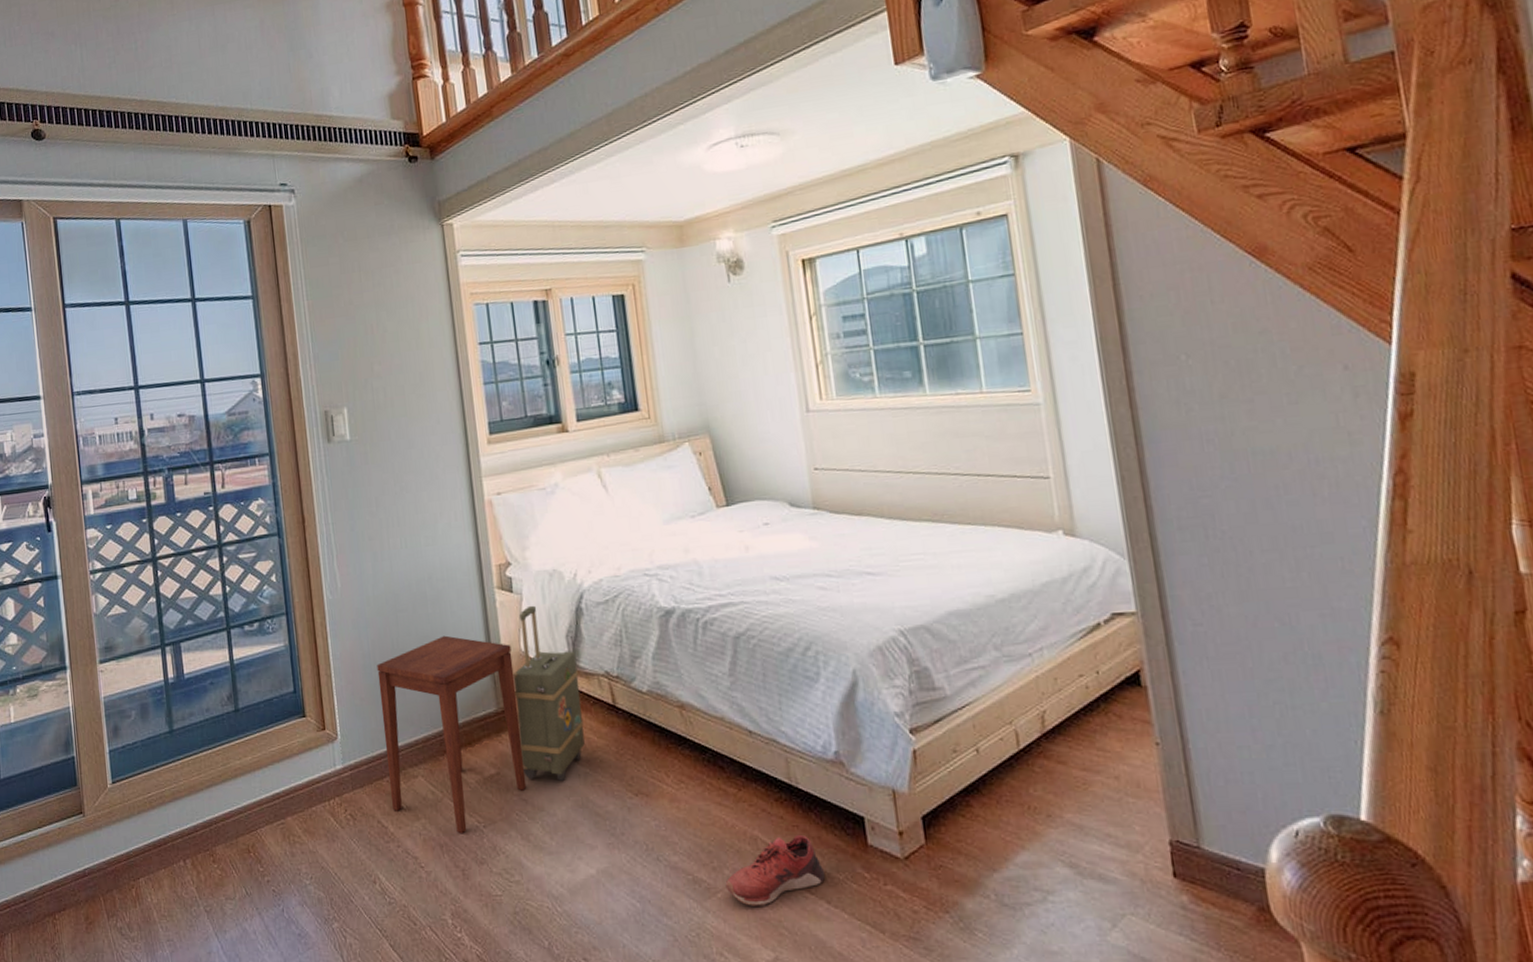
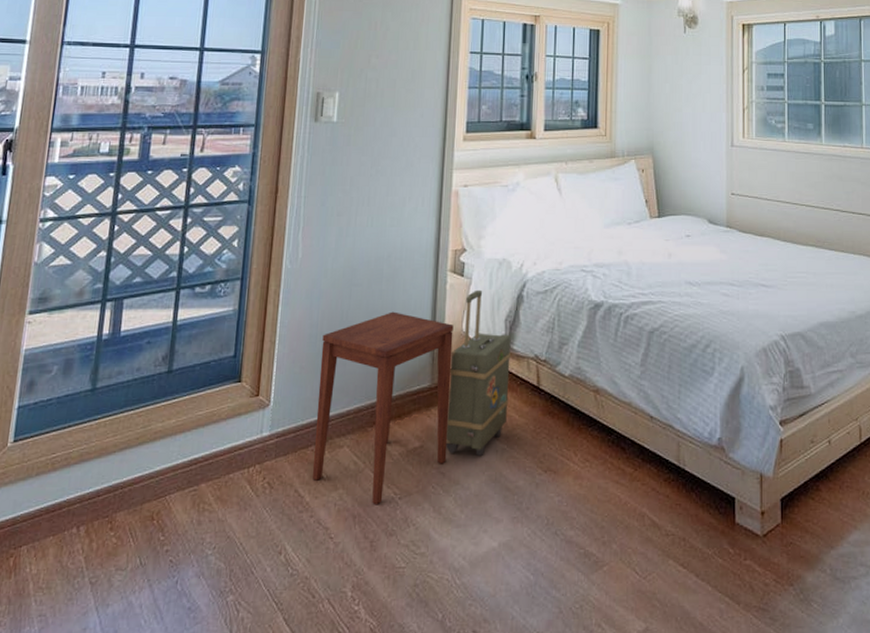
athletic shoe: present [725,834,825,908] -> none [611,512,697,580]

